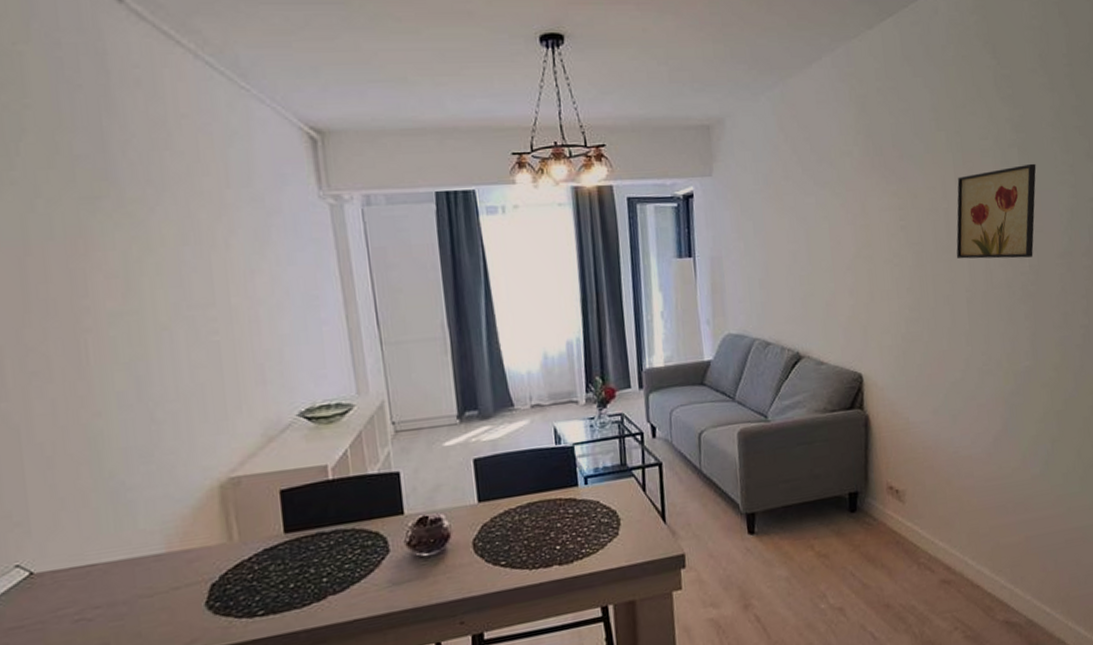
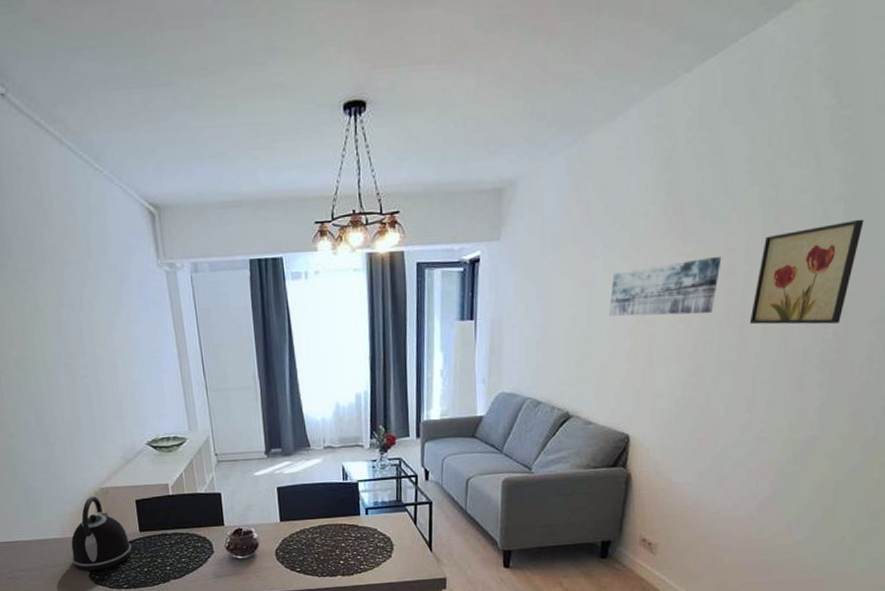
kettle: none [180,489,272,598] -> present [71,495,132,572]
wall art: none [826,195,923,252] -> present [609,257,722,316]

